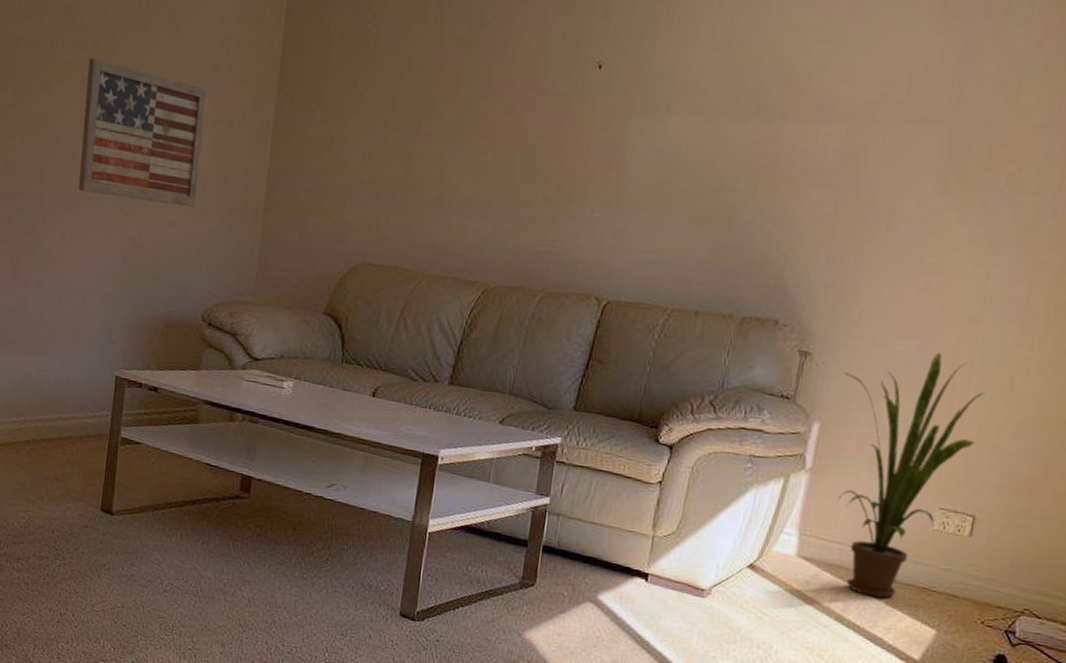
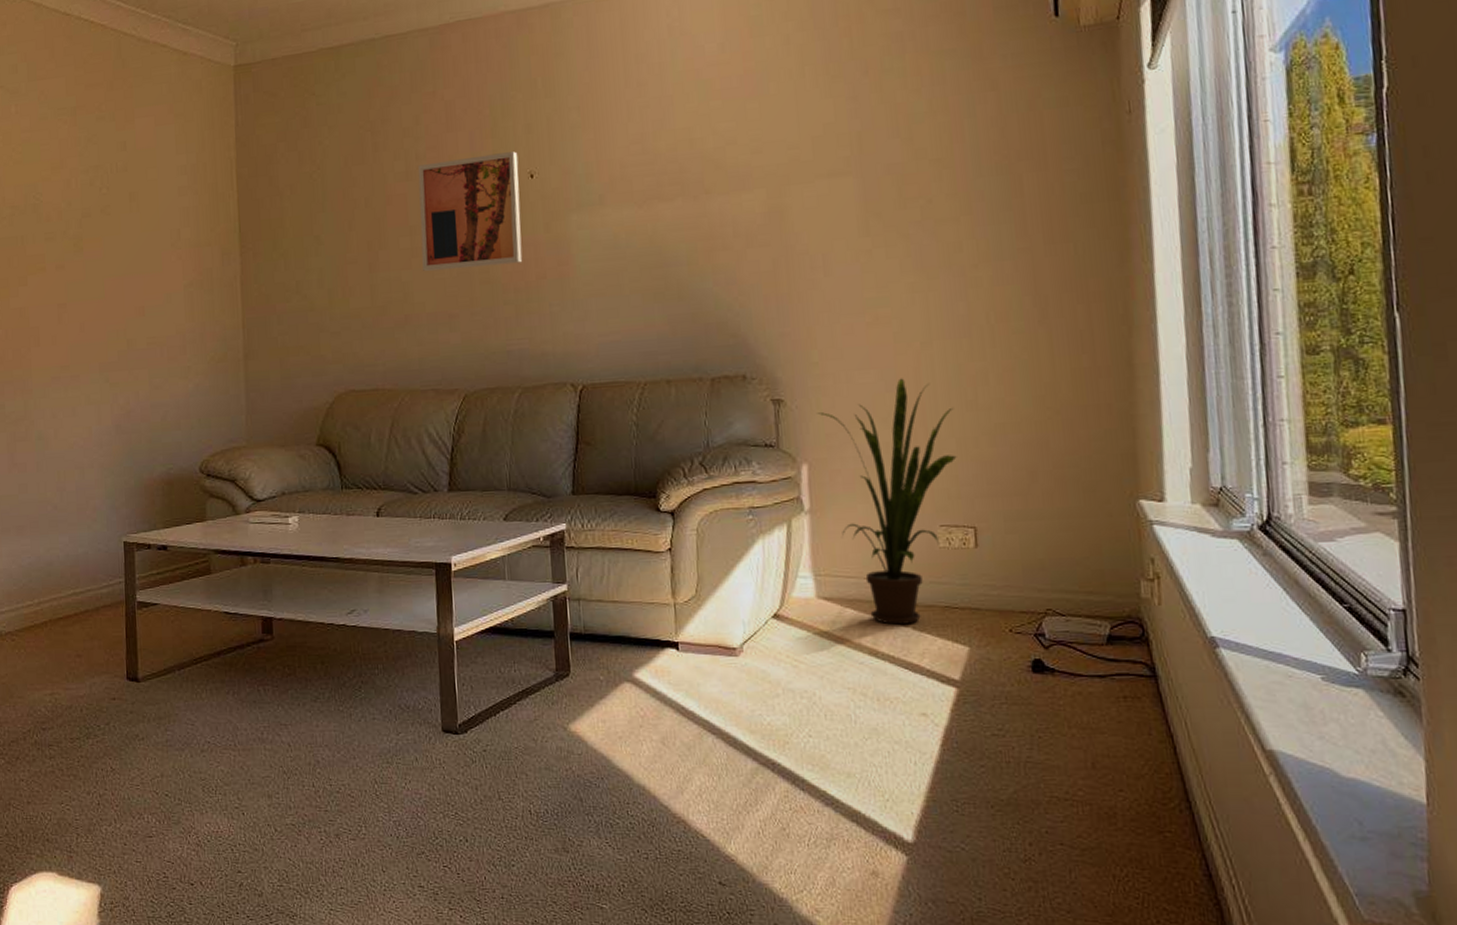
wall art: present [78,58,207,208] -> none [59,247,179,371]
wall art: none [465,33,590,160] -> present [417,151,523,272]

